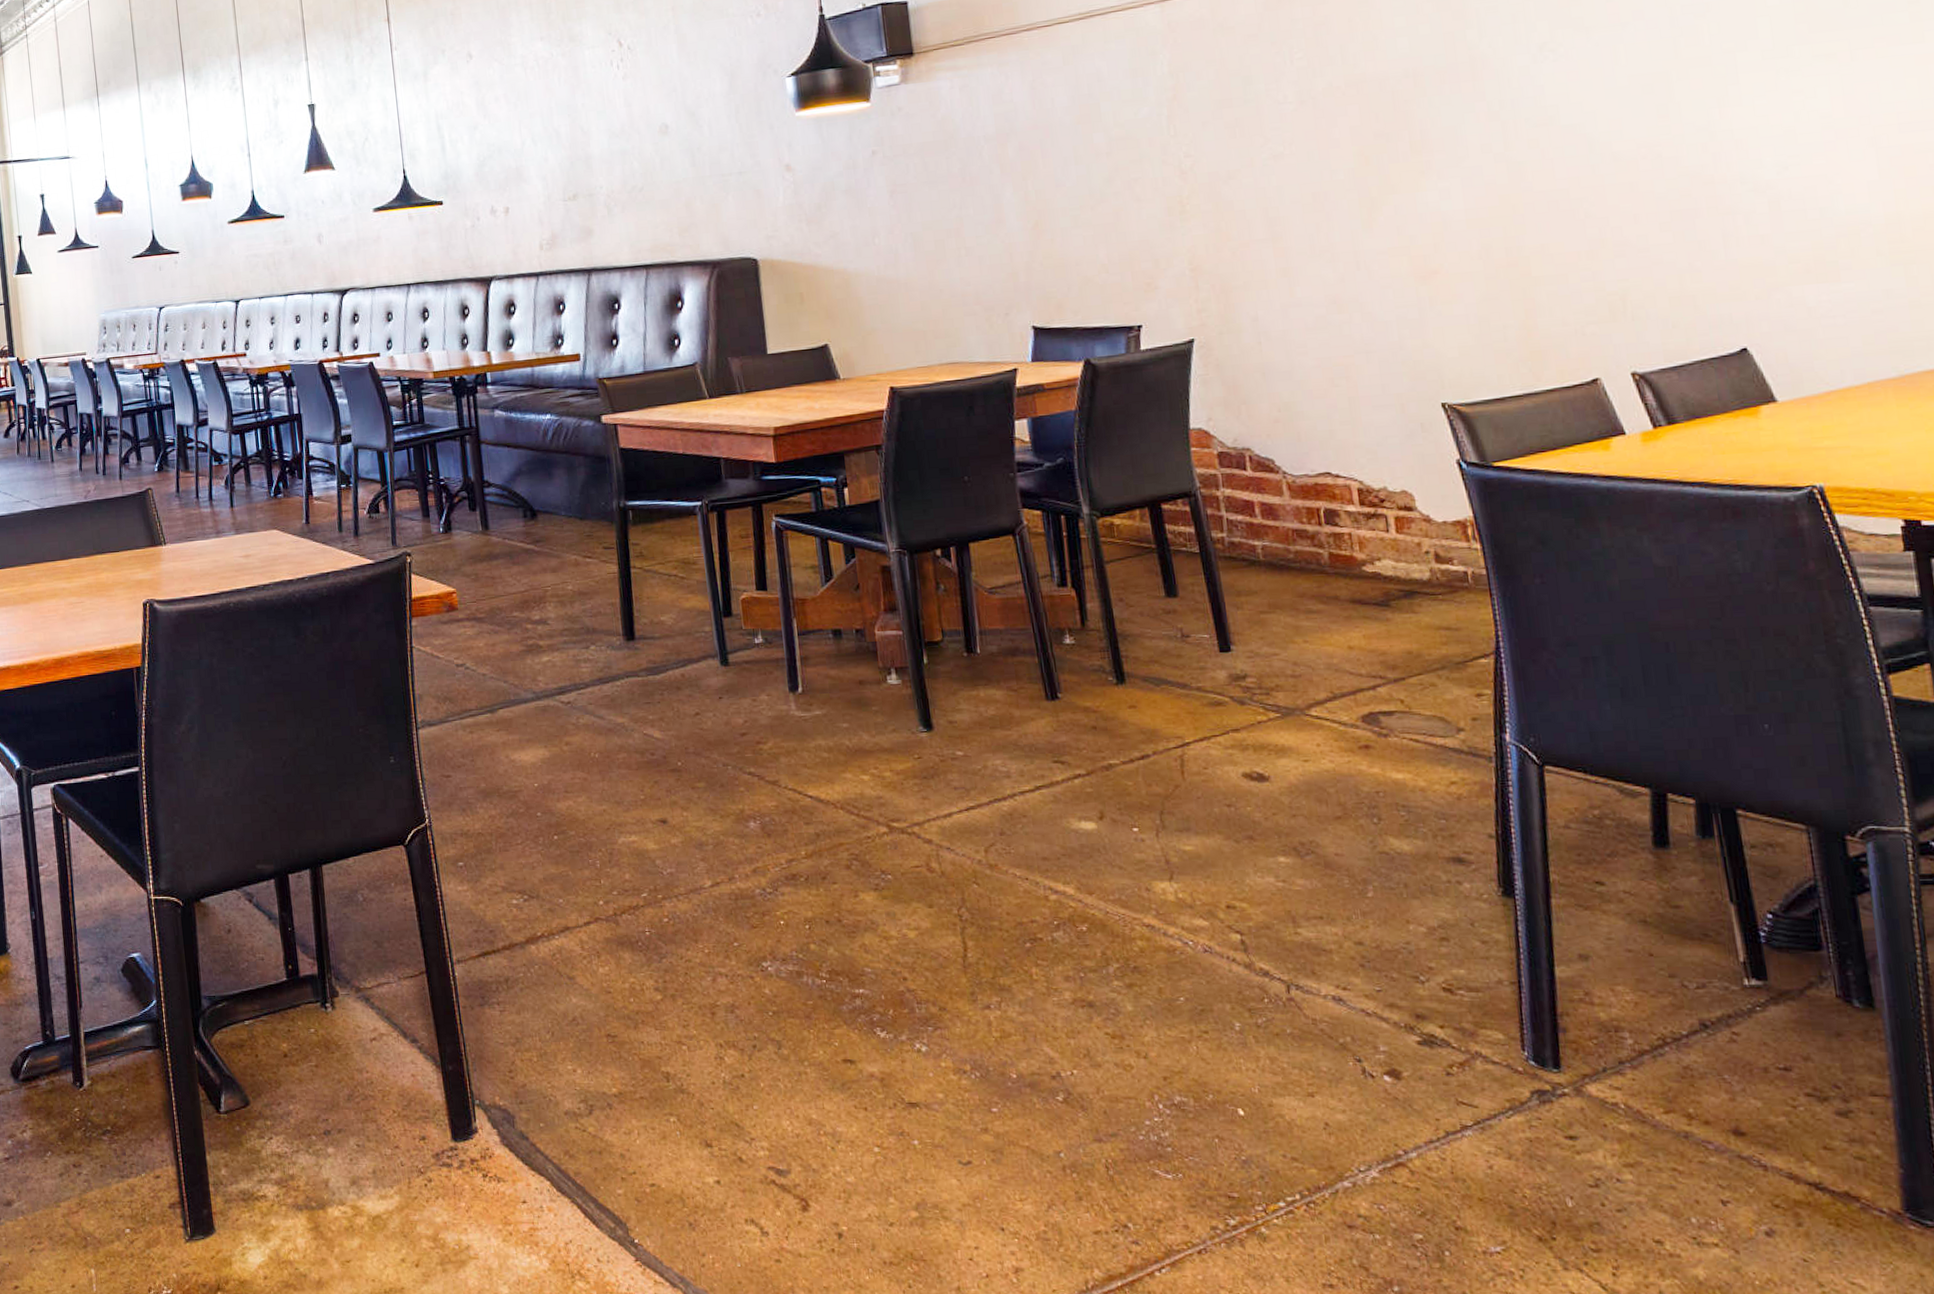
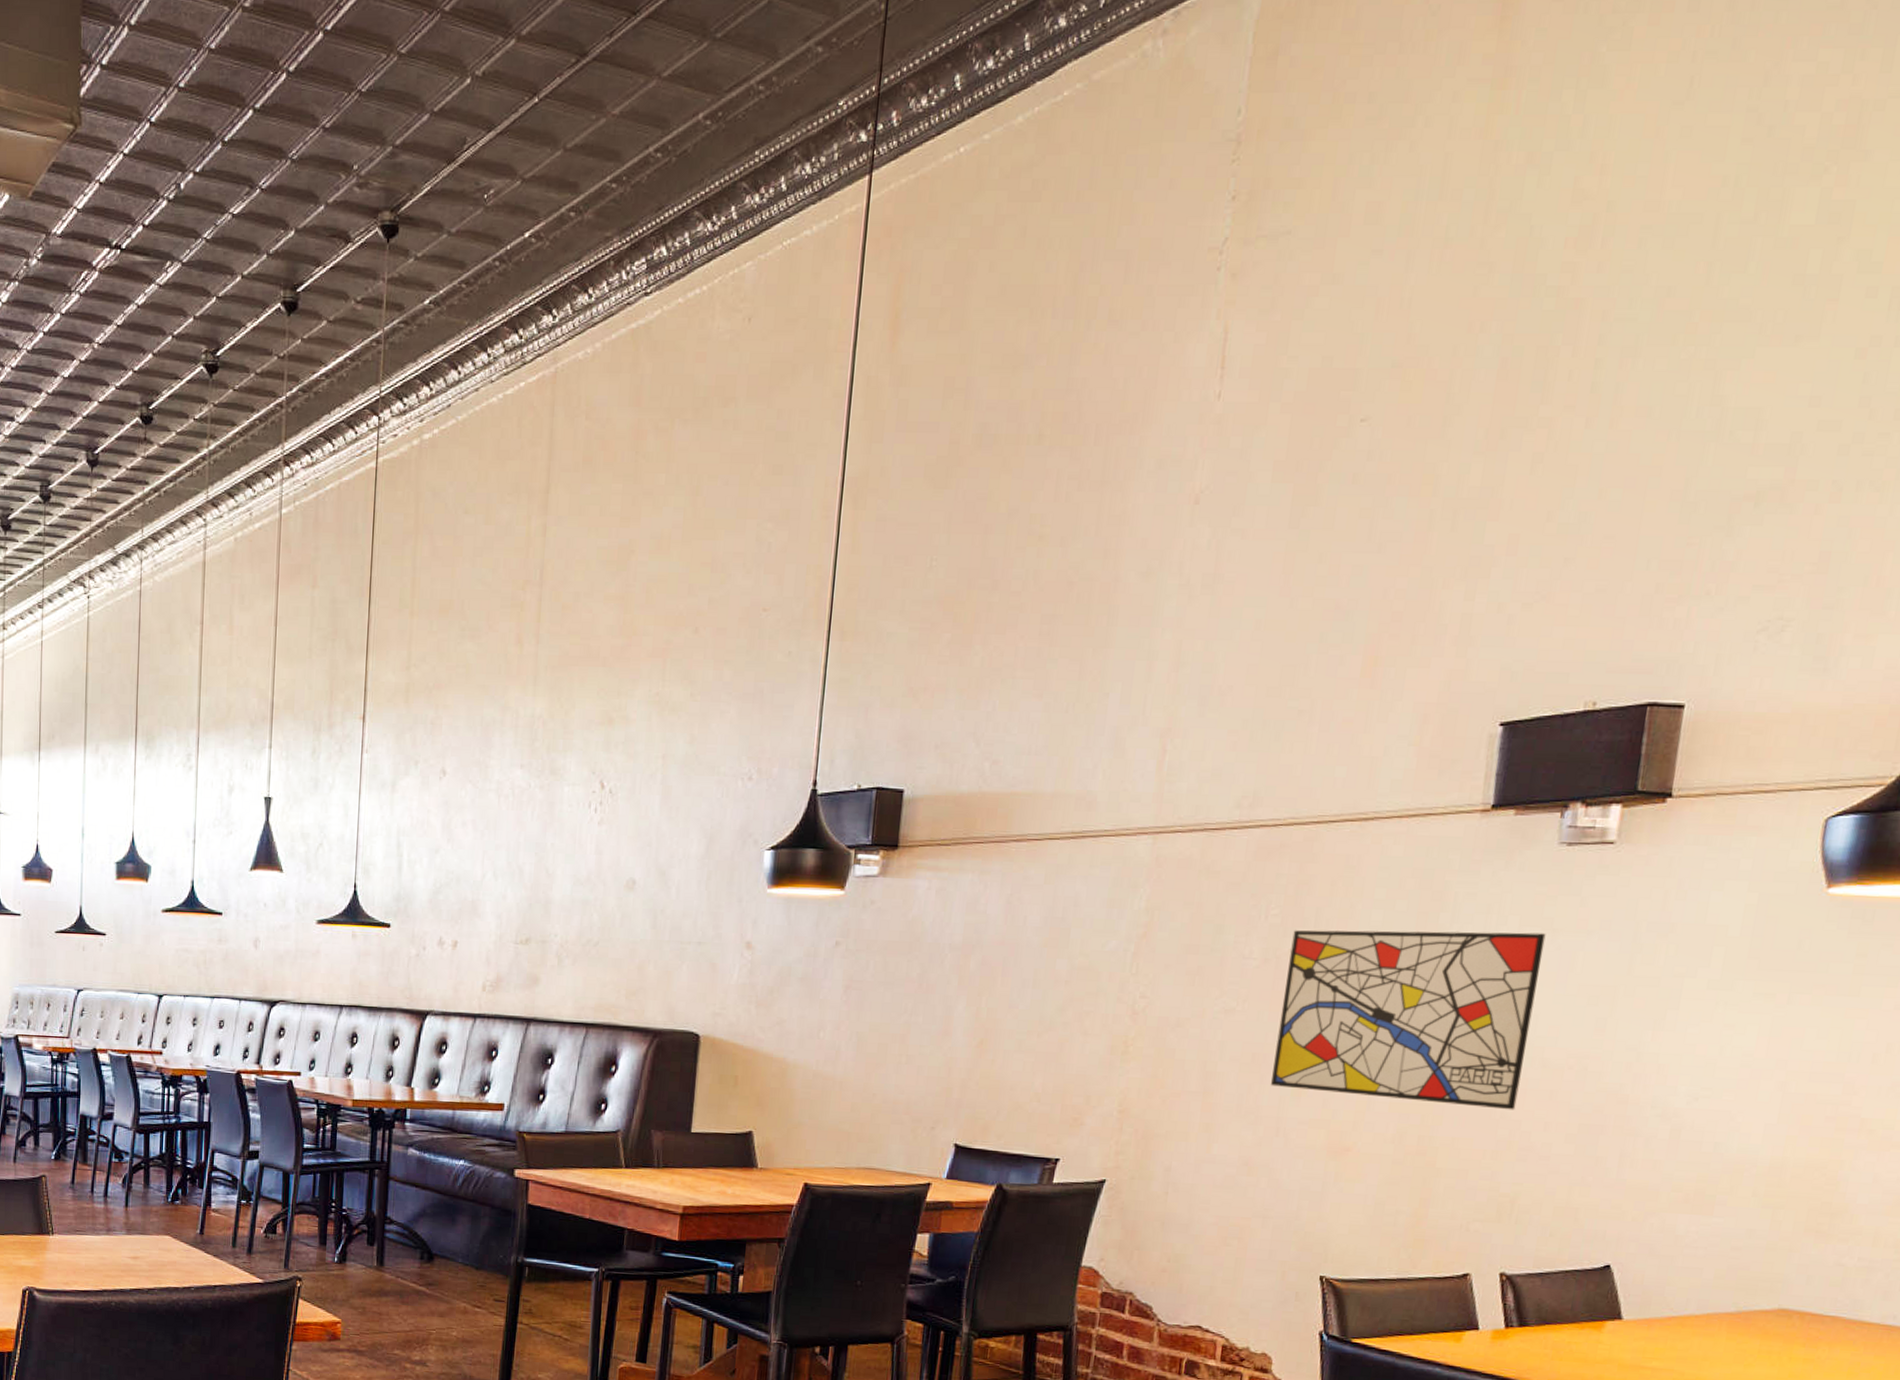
wall art: none [1322,33,1598,222] -> present [1271,930,1546,1110]

